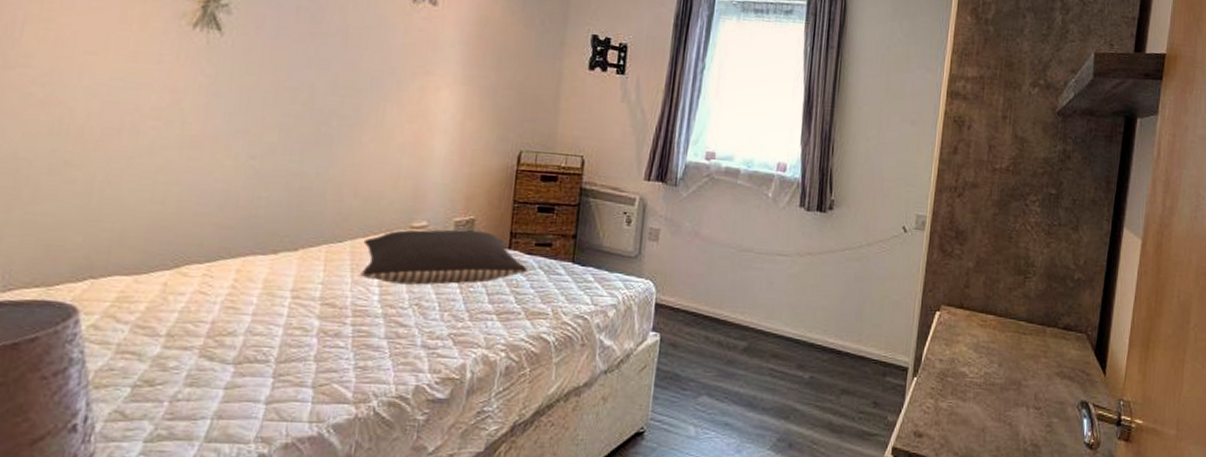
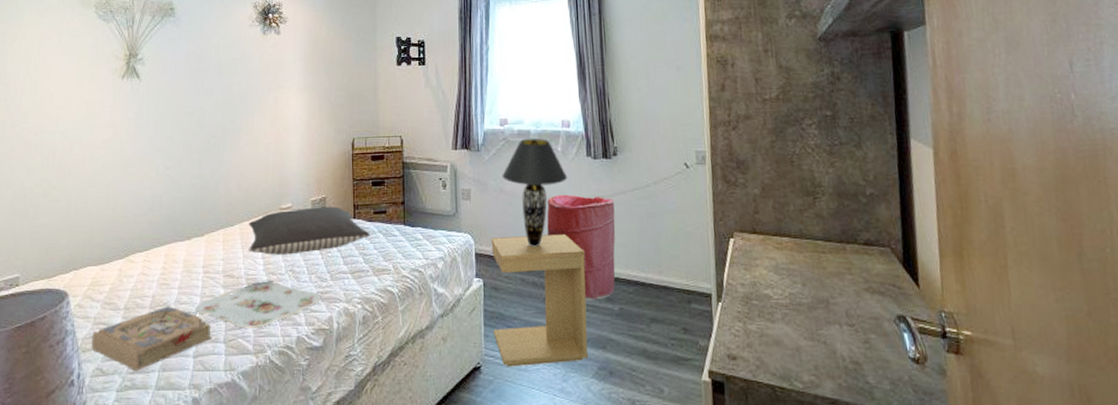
book: none [109,336,296,418] -> present [91,306,213,372]
serving tray: none [274,316,454,372] -> present [195,282,321,328]
side table: none [663,287,782,434] -> present [491,234,588,367]
table lamp: none [700,178,775,302] -> present [502,138,568,247]
laundry hamper: none [743,246,822,366] -> present [547,194,616,301]

